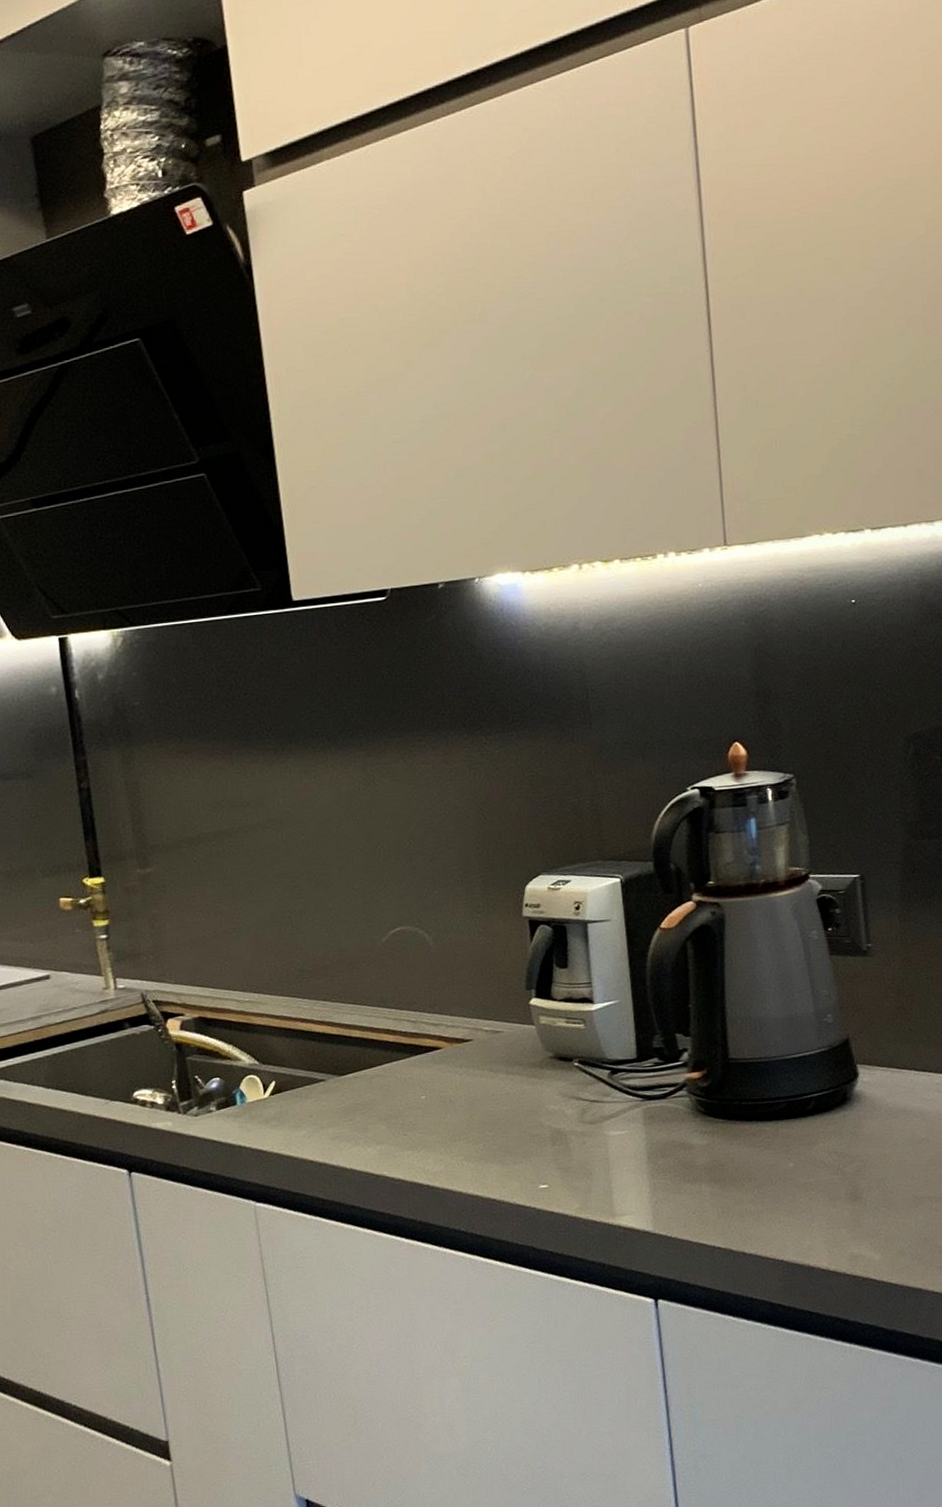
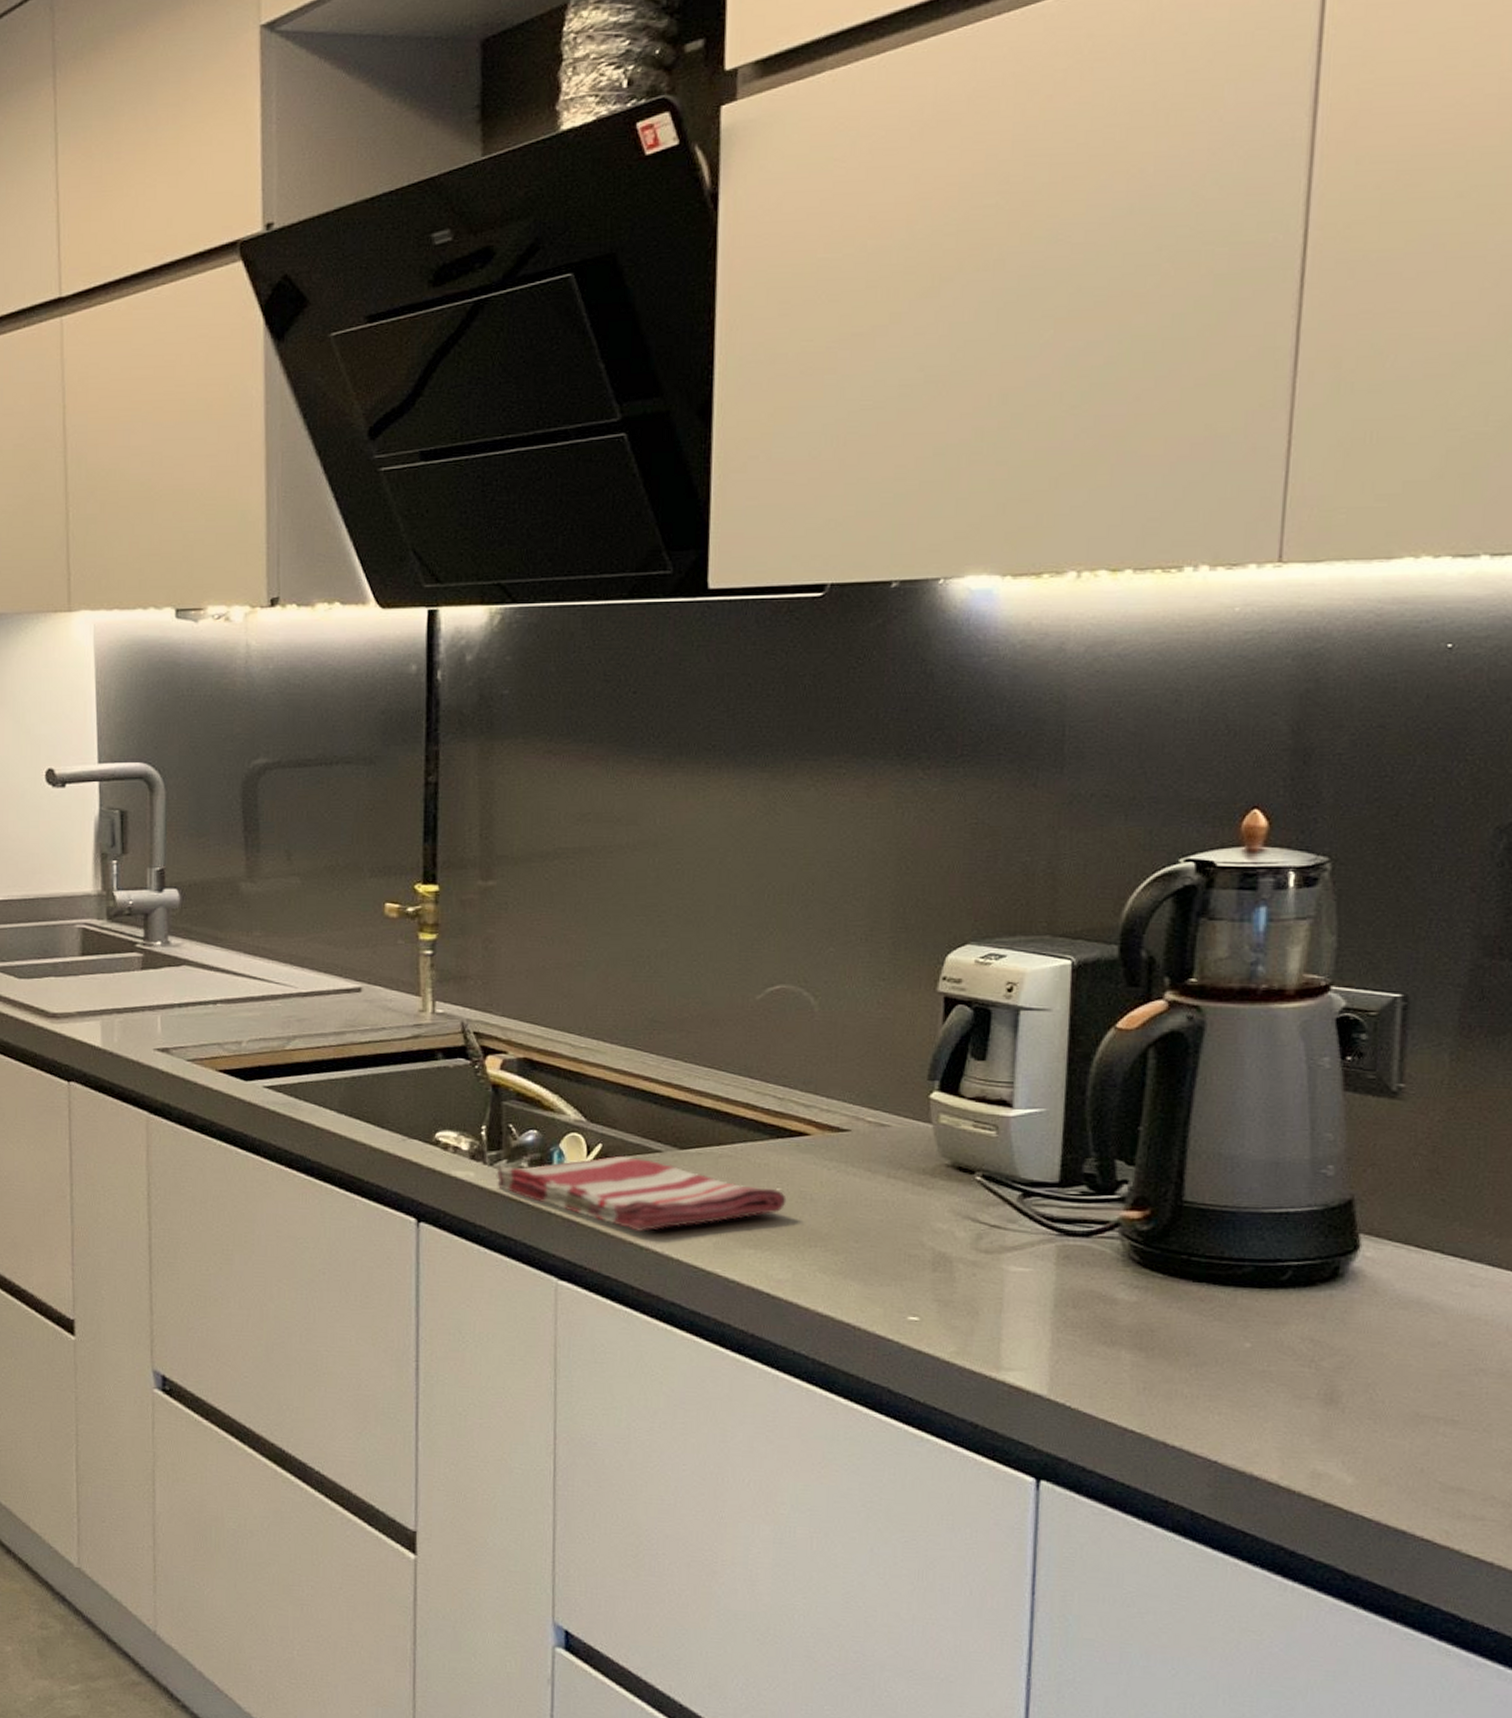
dish towel: none [190,1088,431,1151] -> present [496,1155,787,1231]

